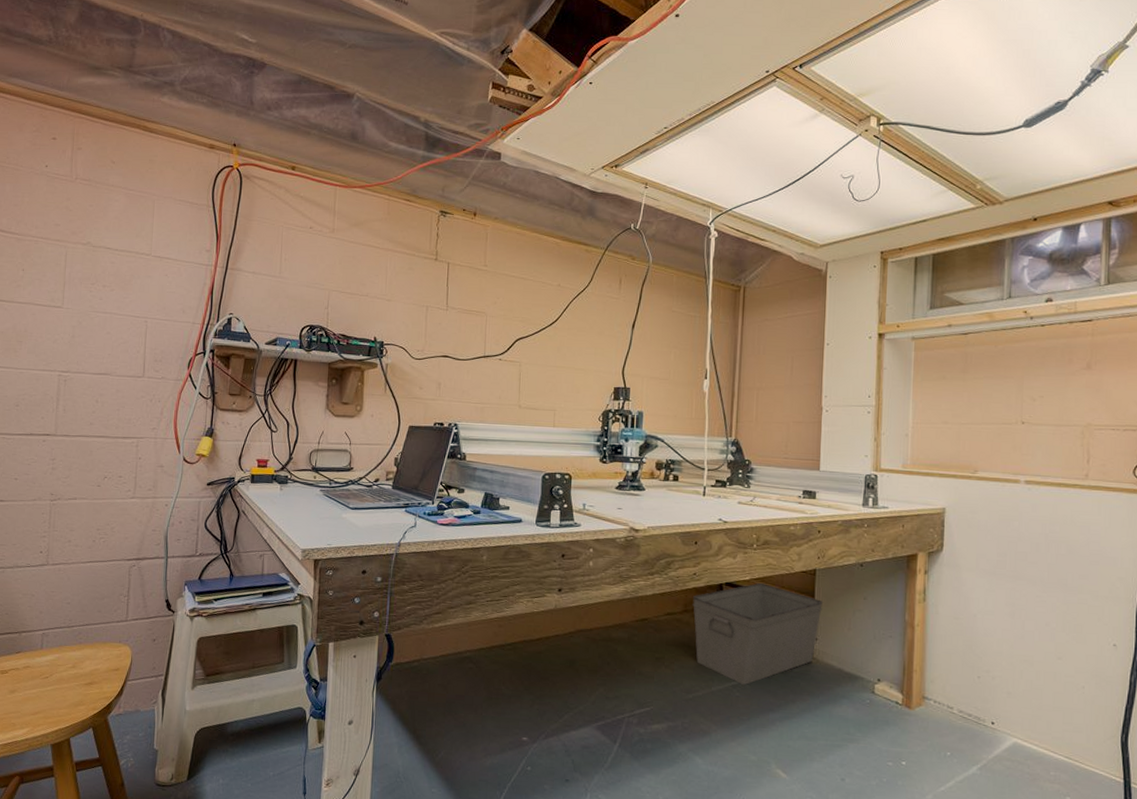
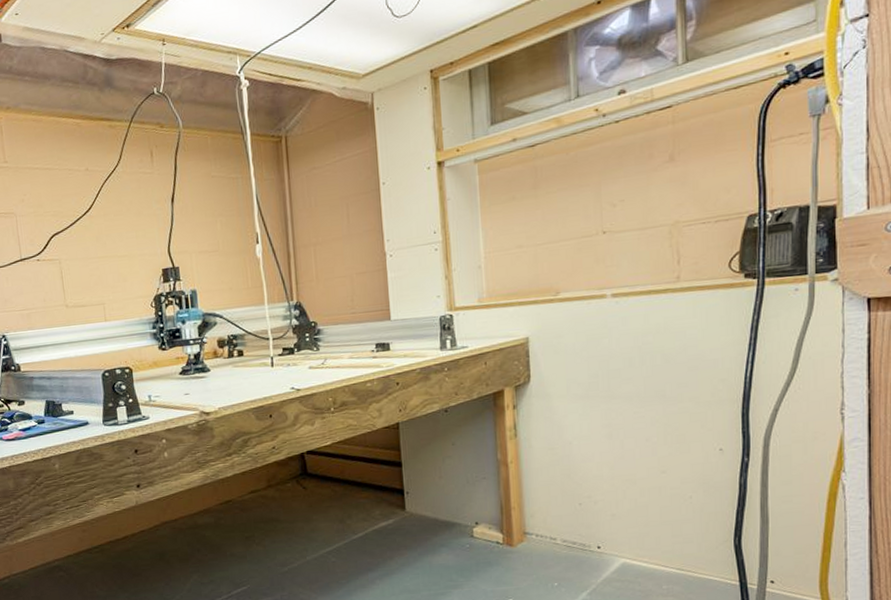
storage bin: present [693,583,824,685] -> none [275,446,411,550]

